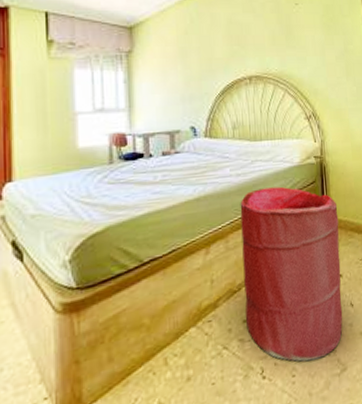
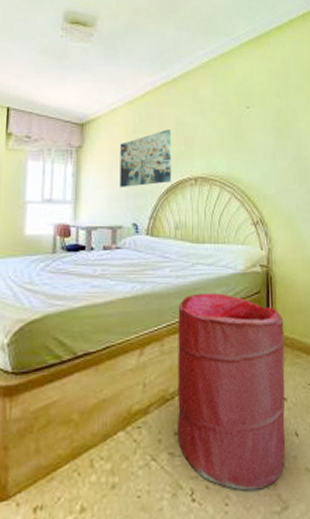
wall art: none [172,29,226,91] -> present [119,129,171,187]

